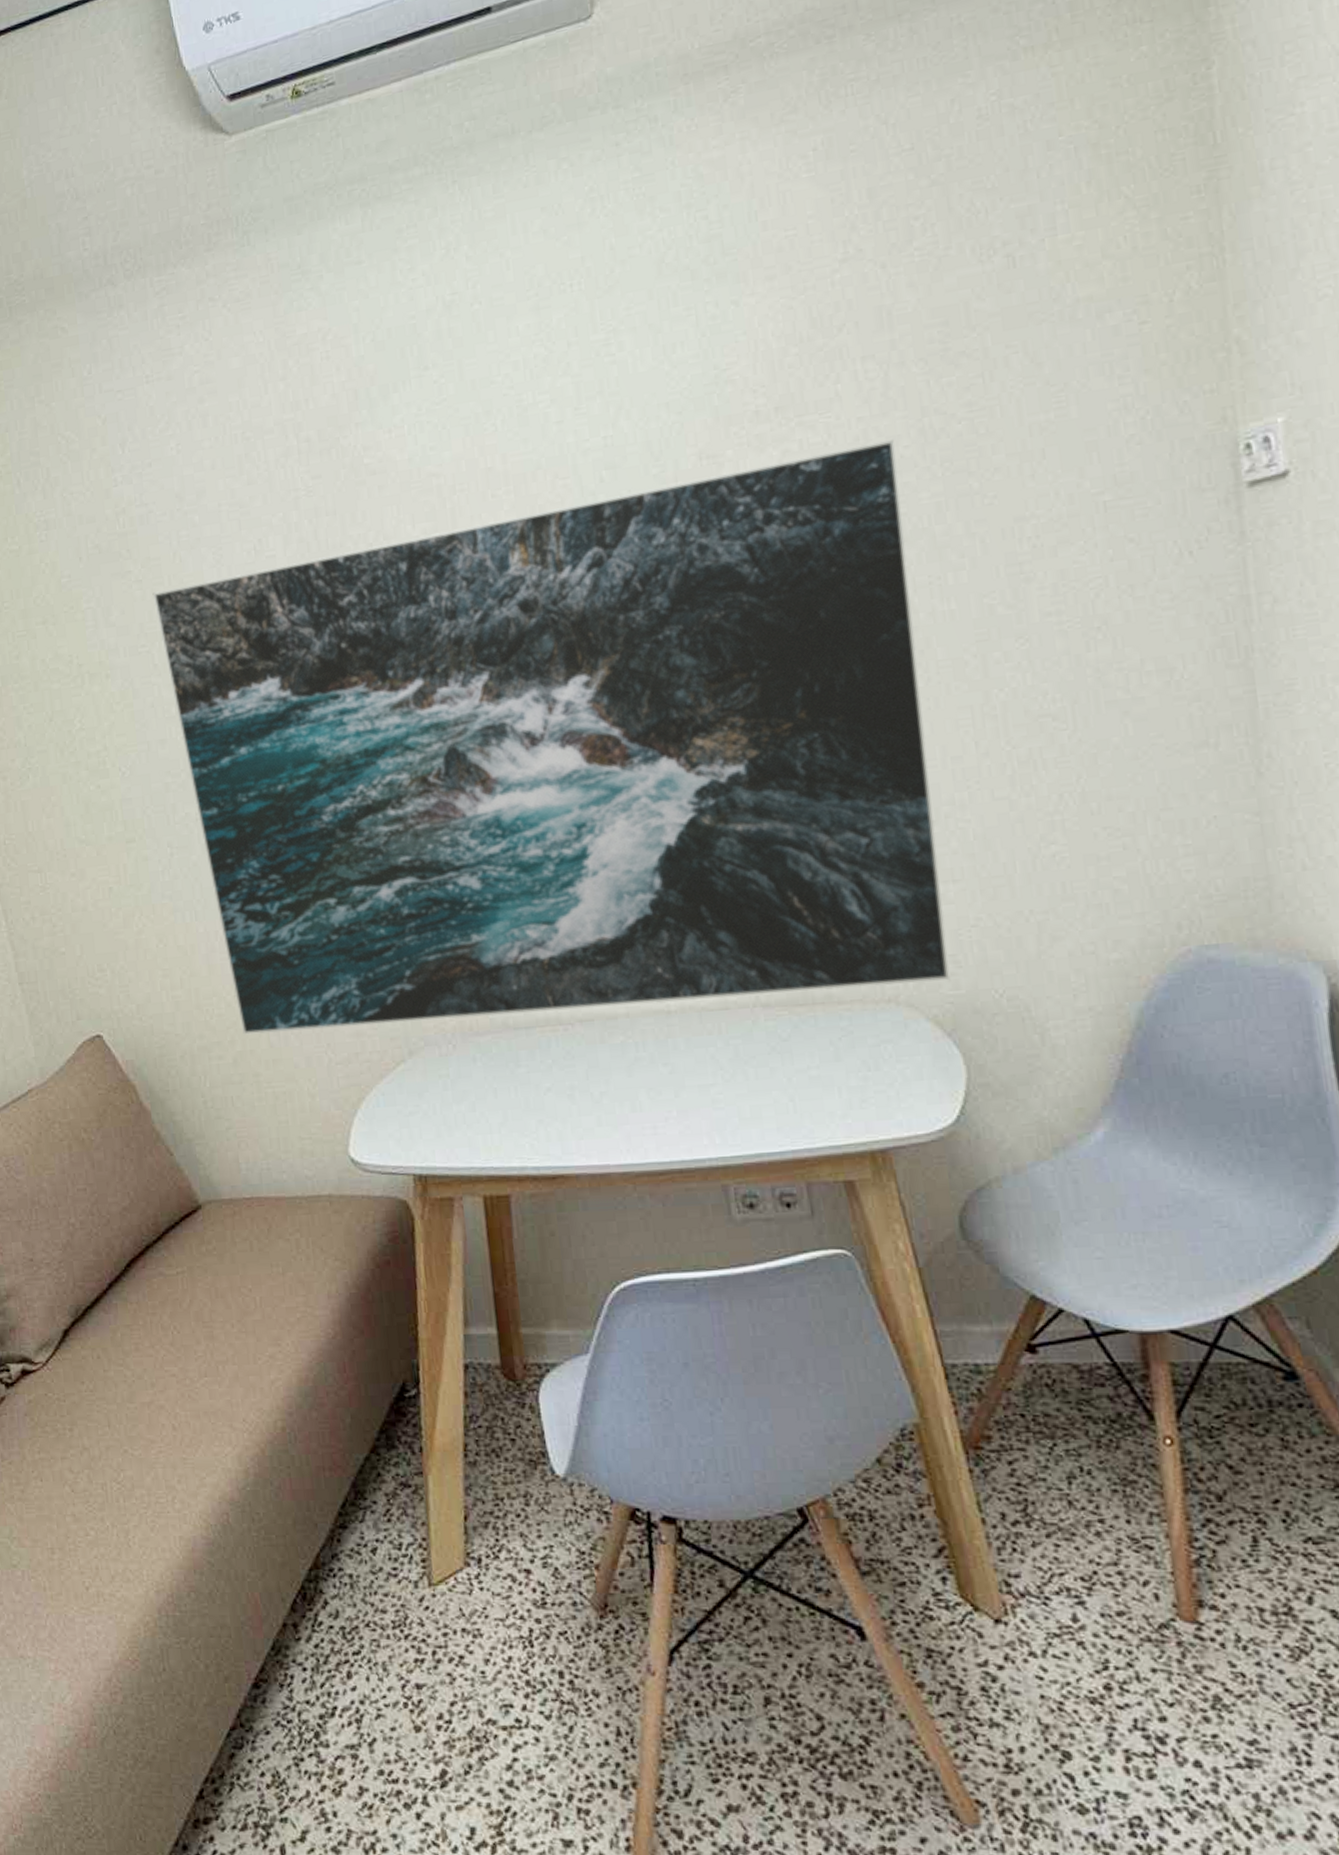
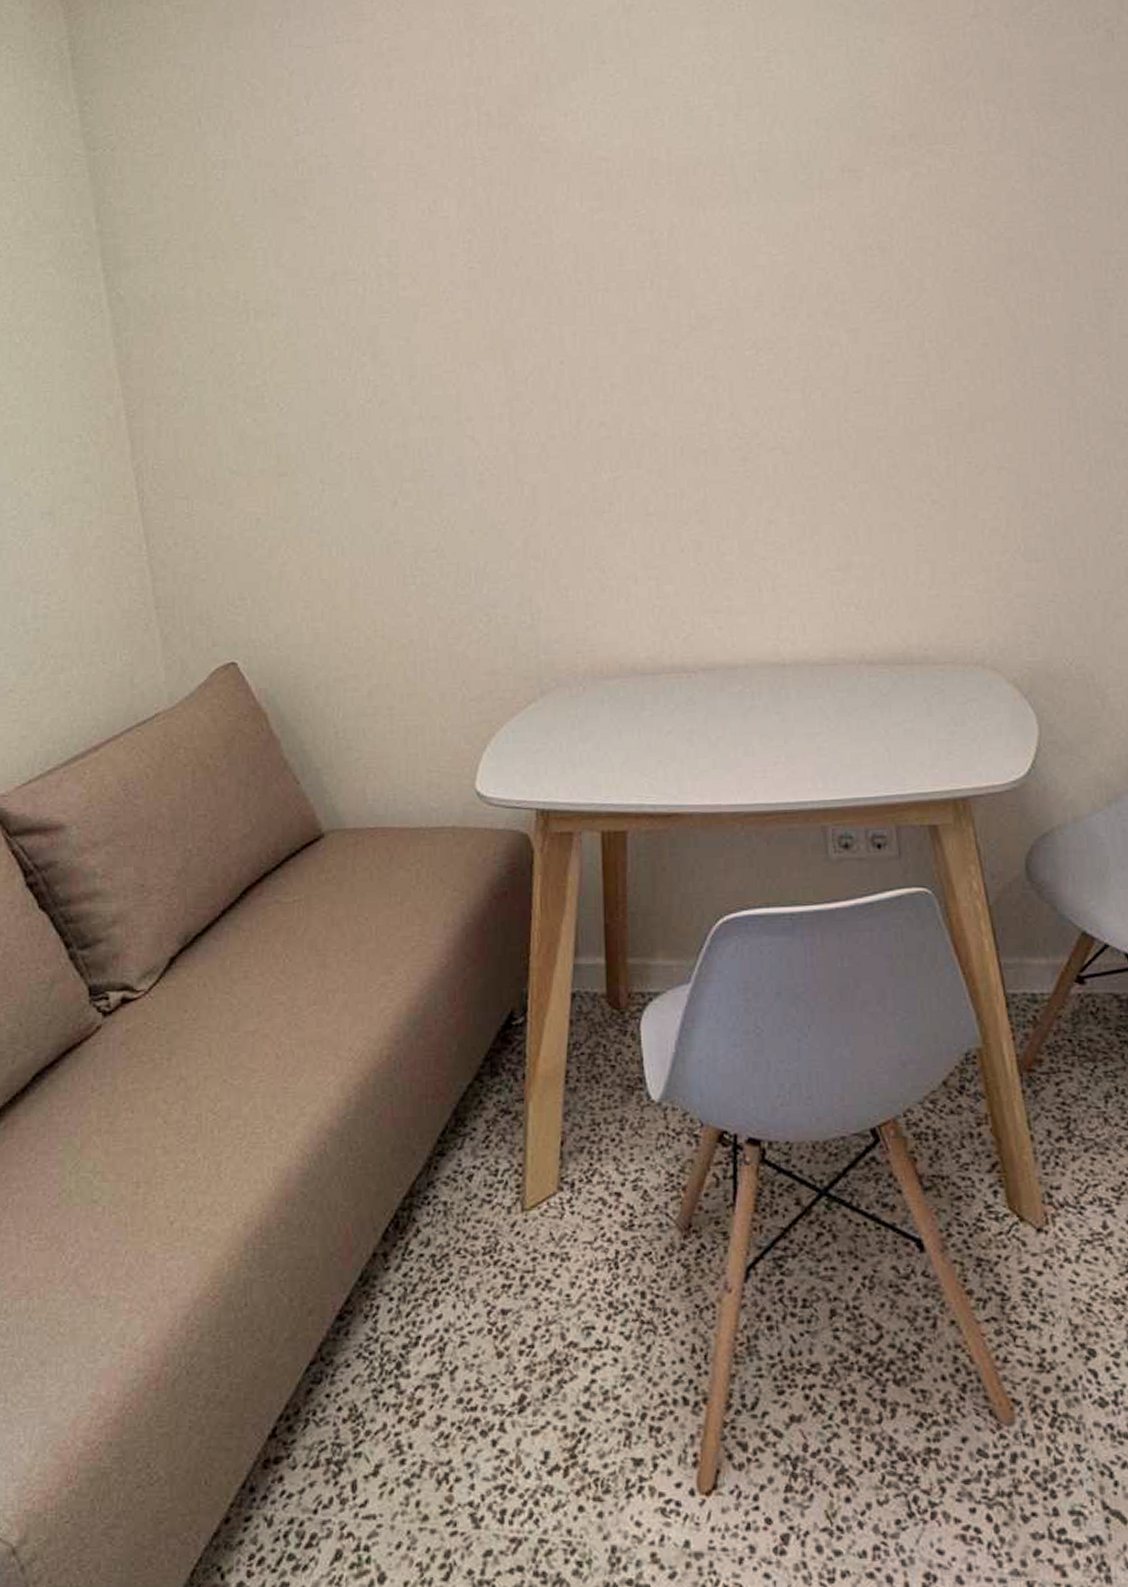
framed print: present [152,440,949,1035] -> none [325,173,1029,669]

